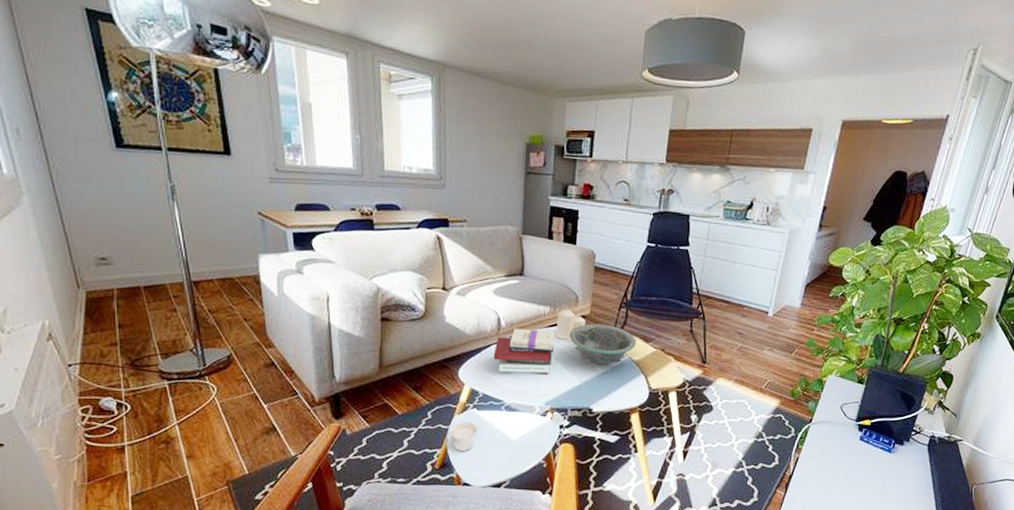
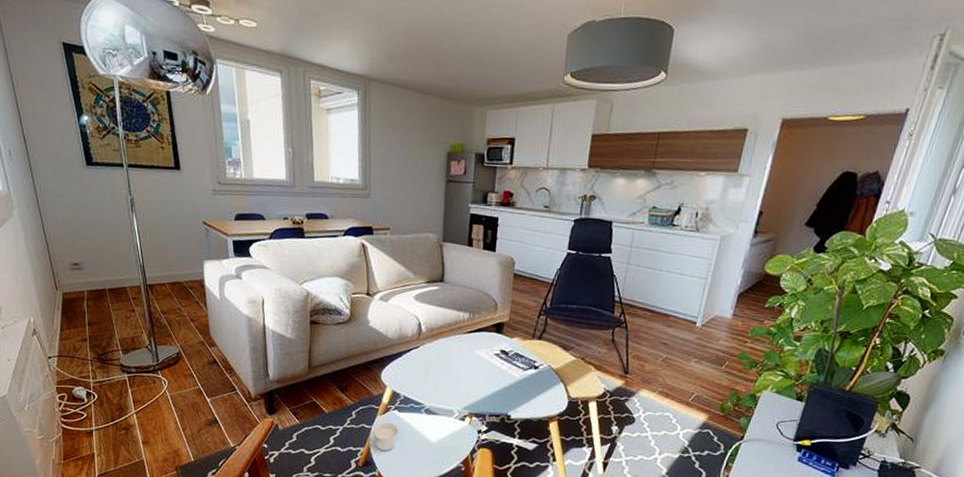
books: present [493,329,555,375] -> none [414,334,474,380]
candle: present [556,307,586,343] -> none [475,314,505,349]
decorative bowl: present [569,323,636,368] -> none [488,330,556,375]

